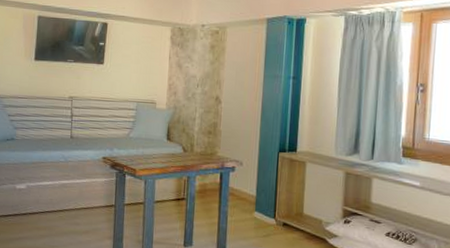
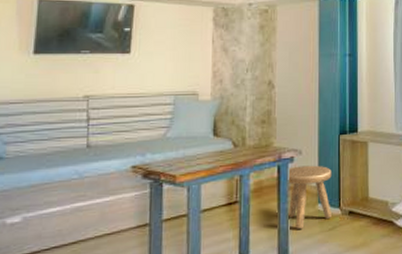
stool: none [228,175,269,231] -> present [288,165,332,229]

